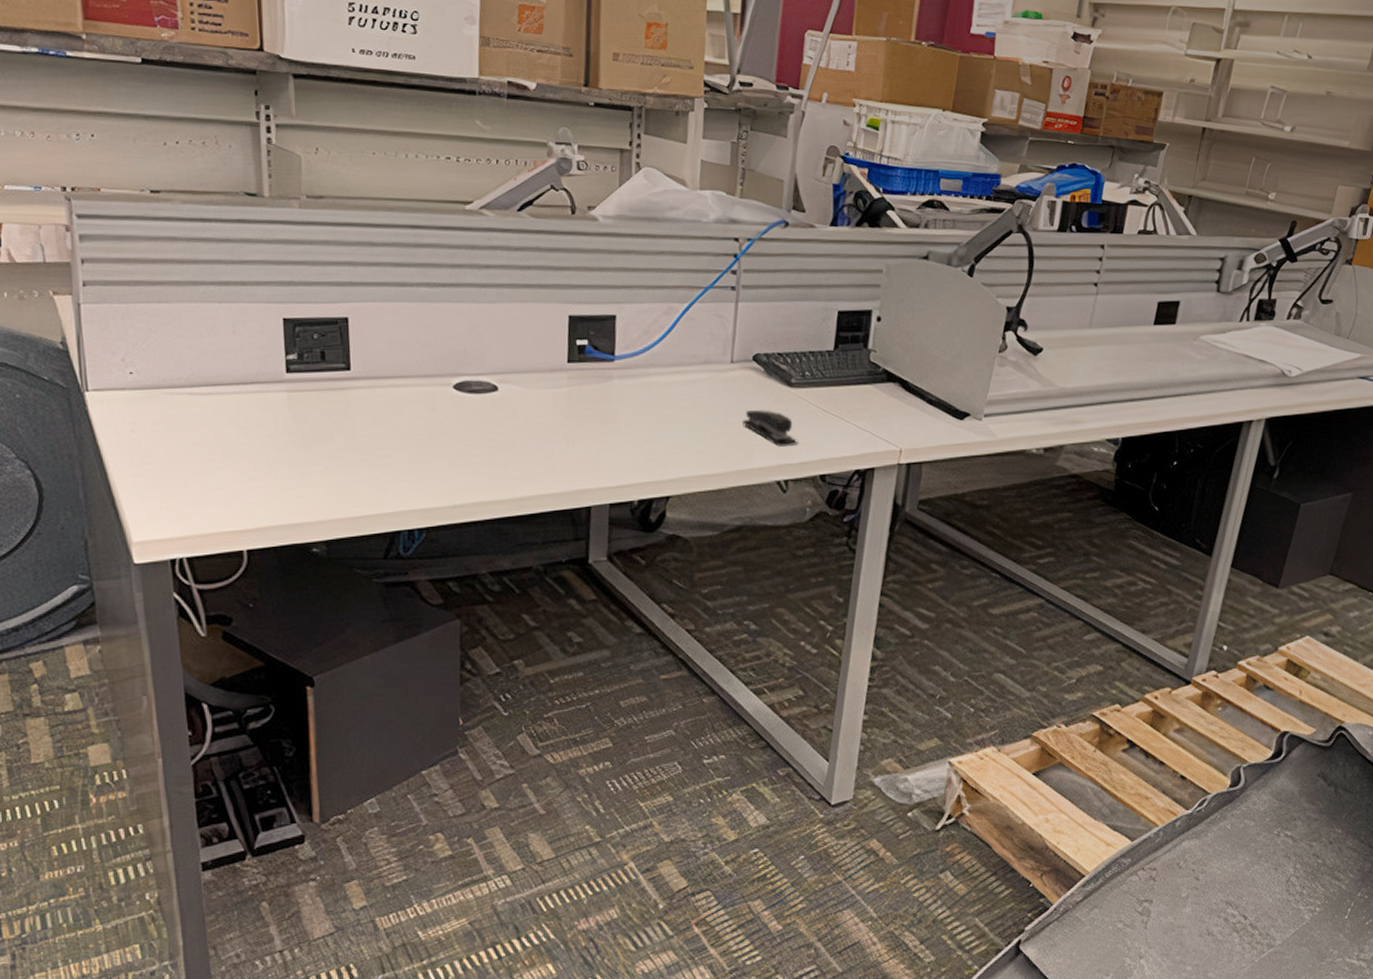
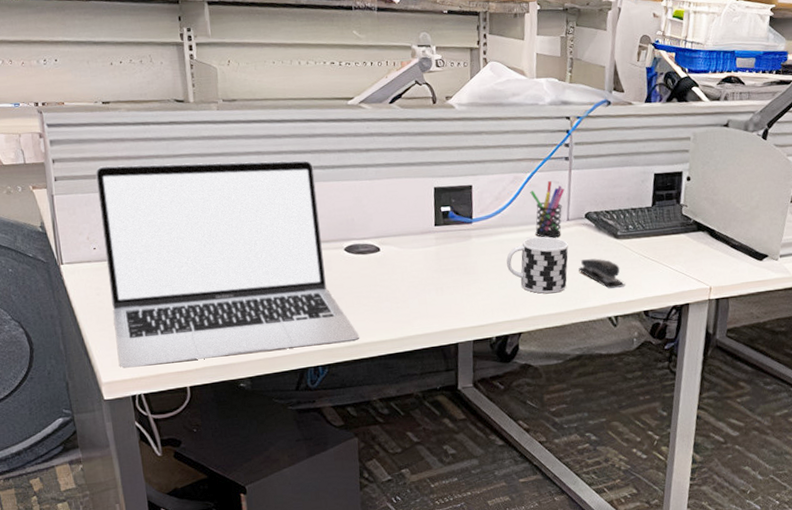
laptop: none [136,270,468,525] -> present [95,160,360,368]
cup: none [655,380,731,451] -> present [506,236,569,294]
pen holder: none [686,314,729,384] -> present [530,181,565,239]

